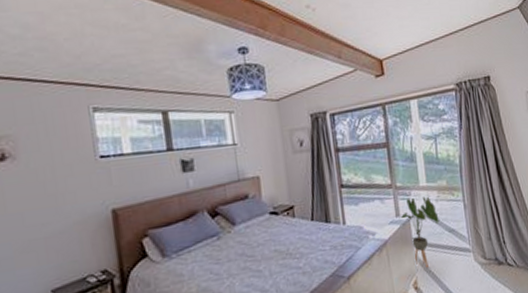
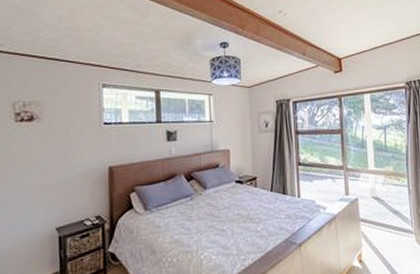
house plant: present [399,197,440,268] -> none [348,179,385,244]

